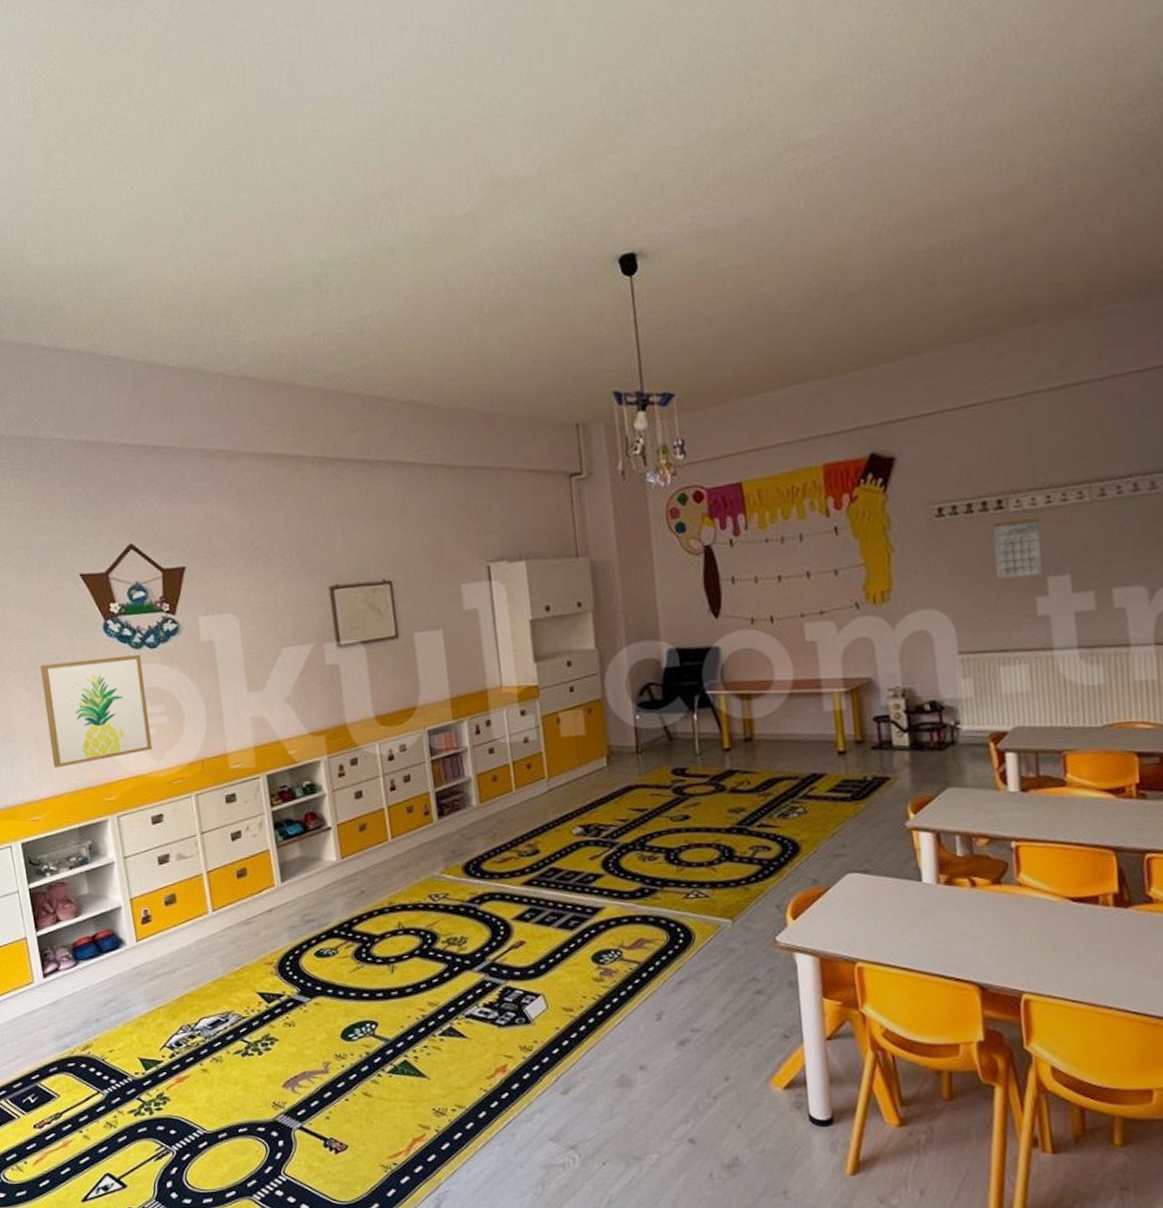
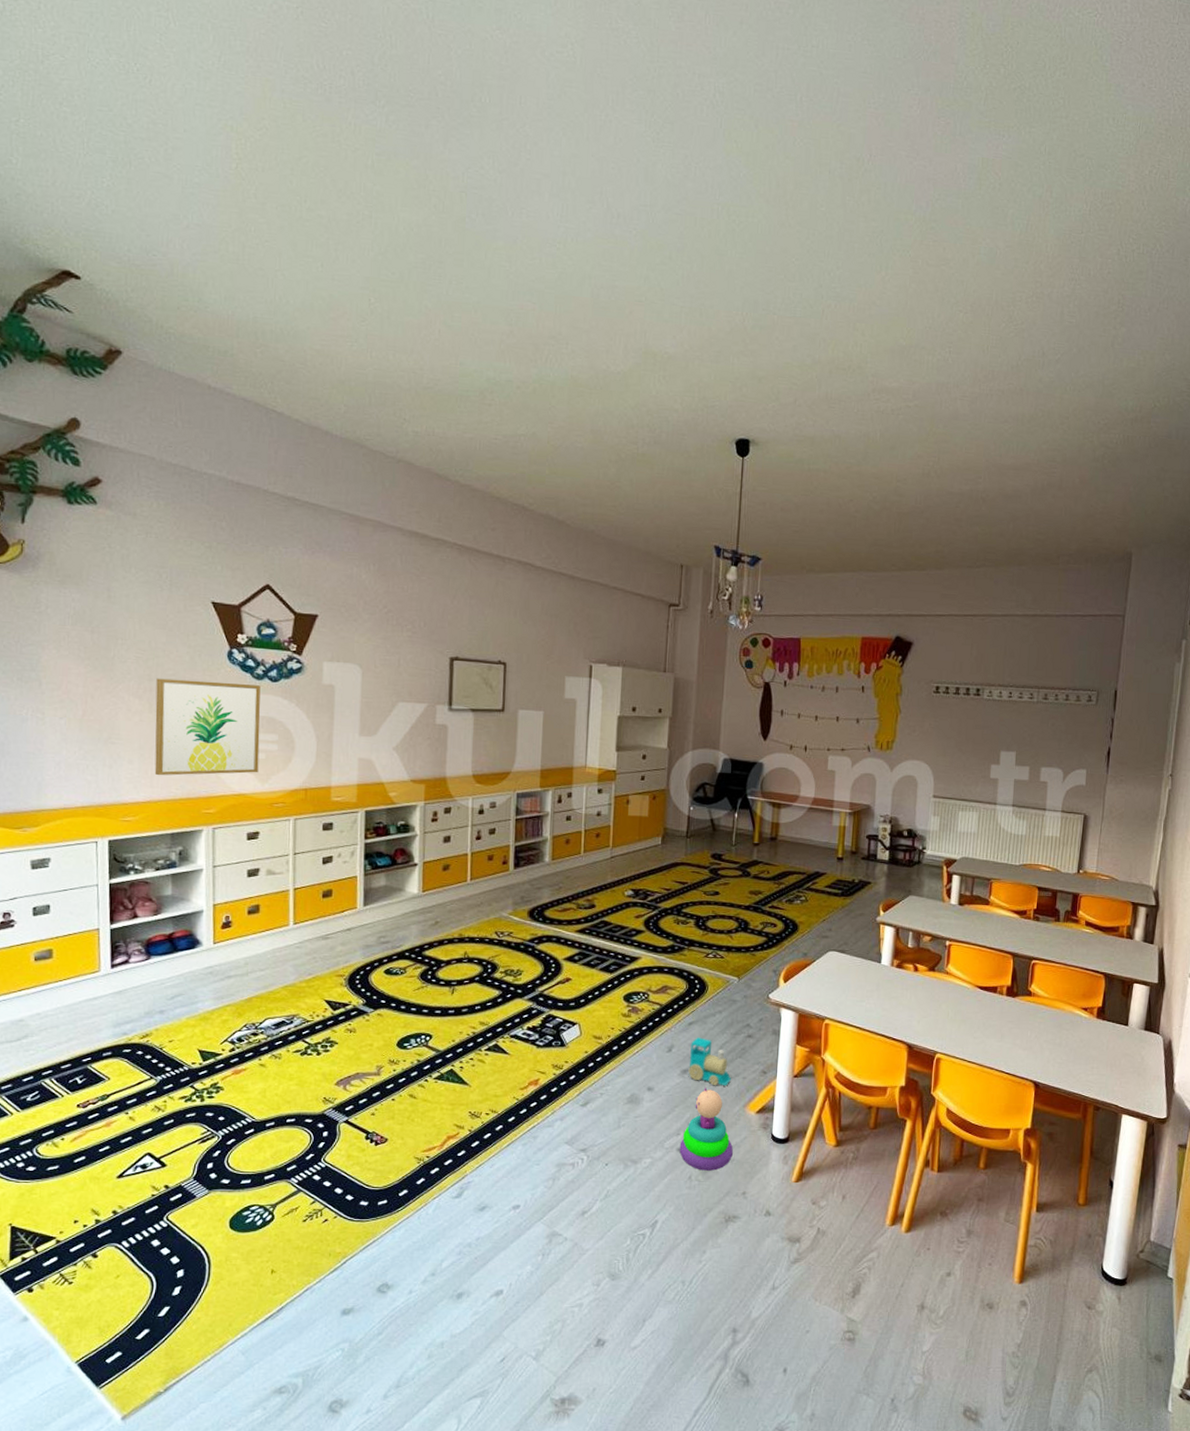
toy train: none [684,999,745,1059] -> present [688,1037,732,1086]
stacking toy: none [691,1060,762,1166] -> present [679,1087,733,1171]
calendar: present [992,516,1042,579] -> none [967,705,1002,748]

